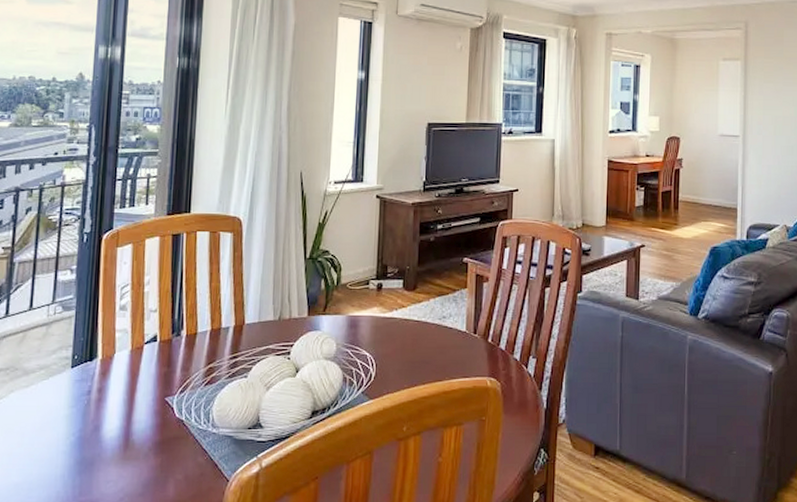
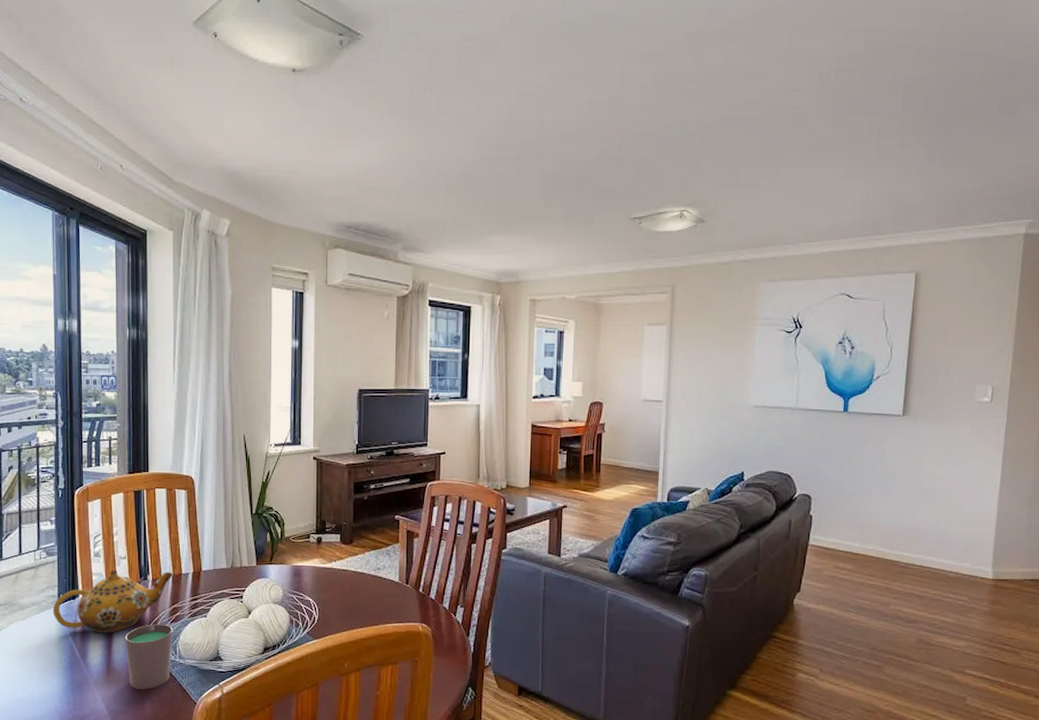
teapot: none [64,324,212,400] -> present [53,569,173,633]
cup: none [148,387,207,466] -> present [124,623,173,690]

